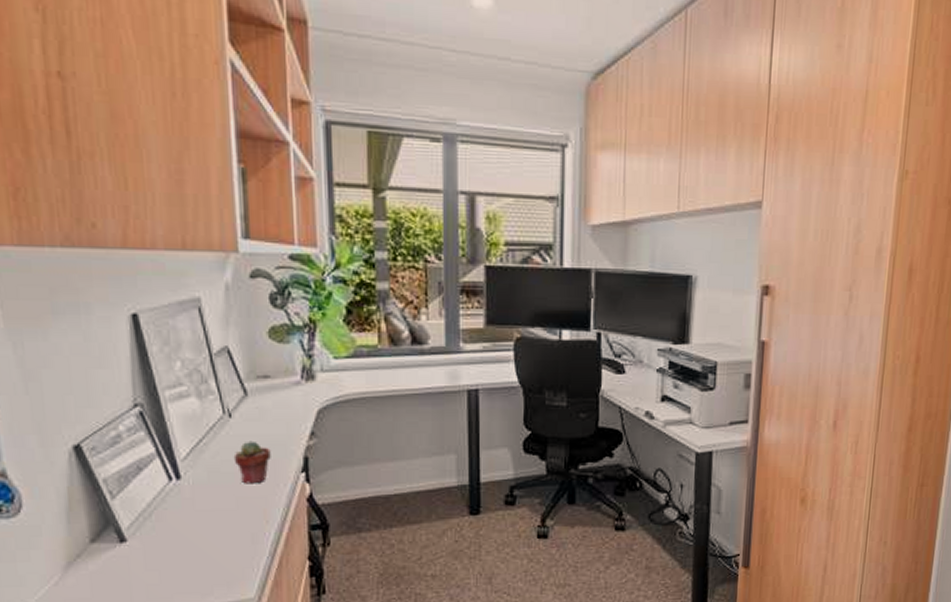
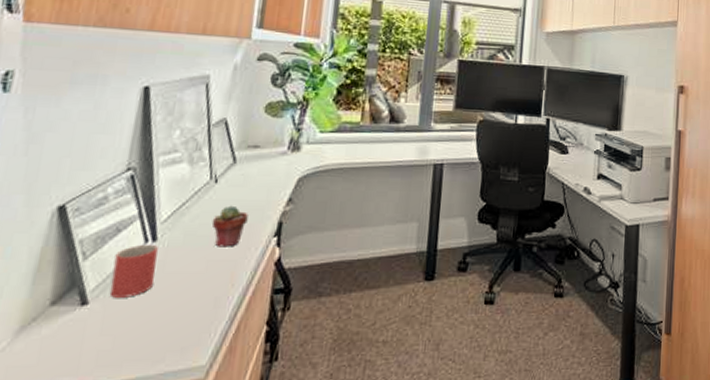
mug: none [142,482,188,535] -> present [109,244,158,298]

